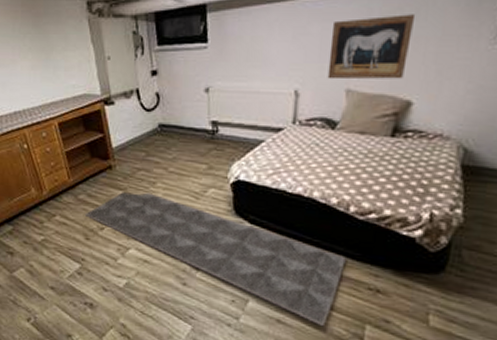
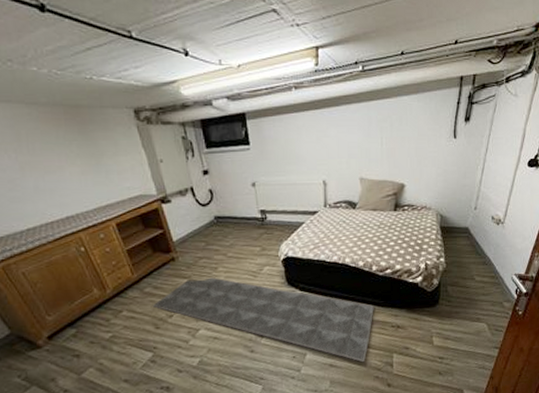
wall art: present [327,14,416,80] -> none [345,121,400,171]

